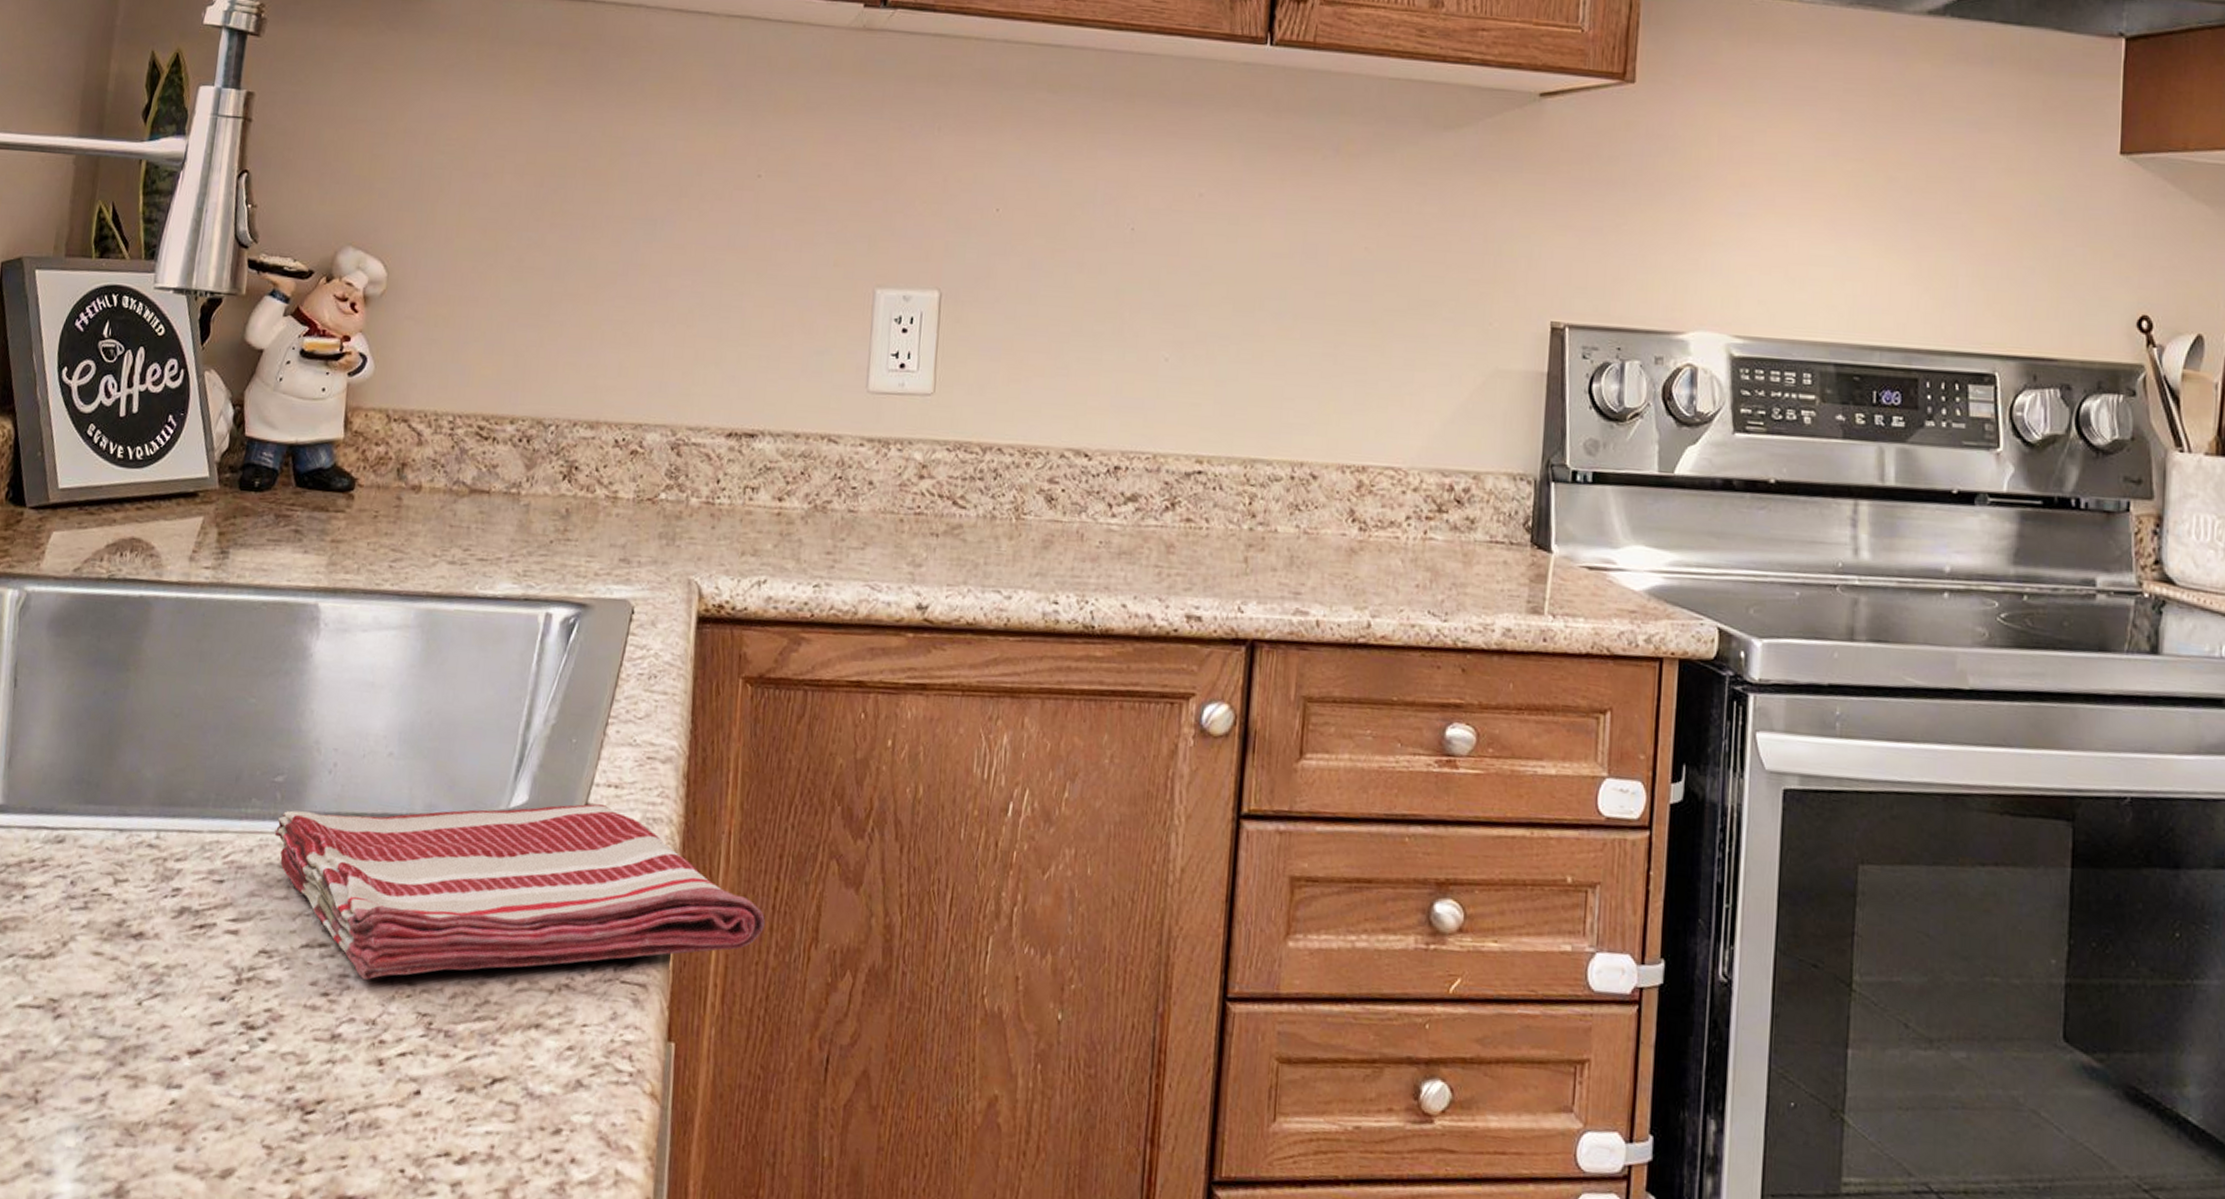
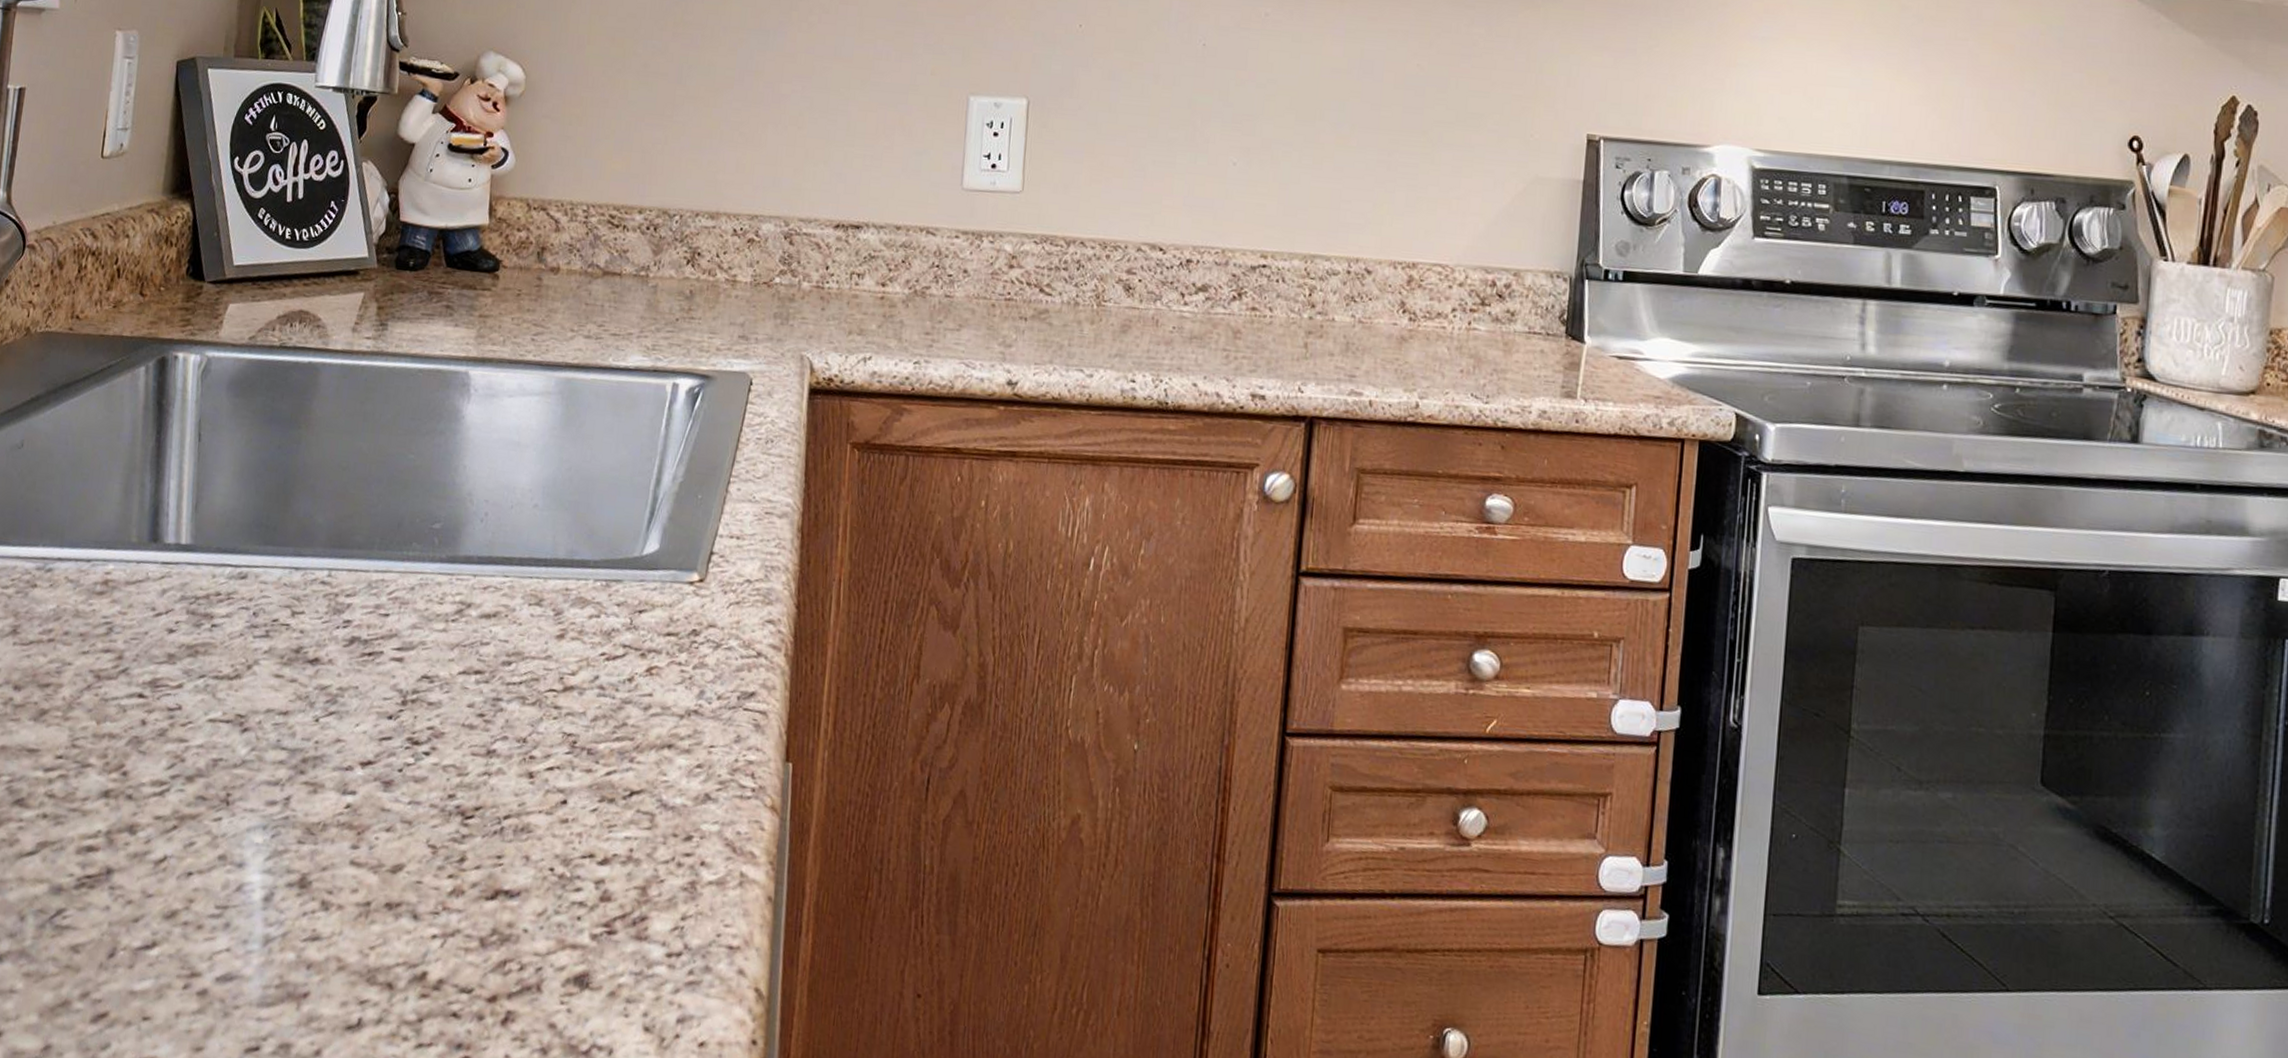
dish towel: present [274,804,766,980] -> none [433,552,873,703]

